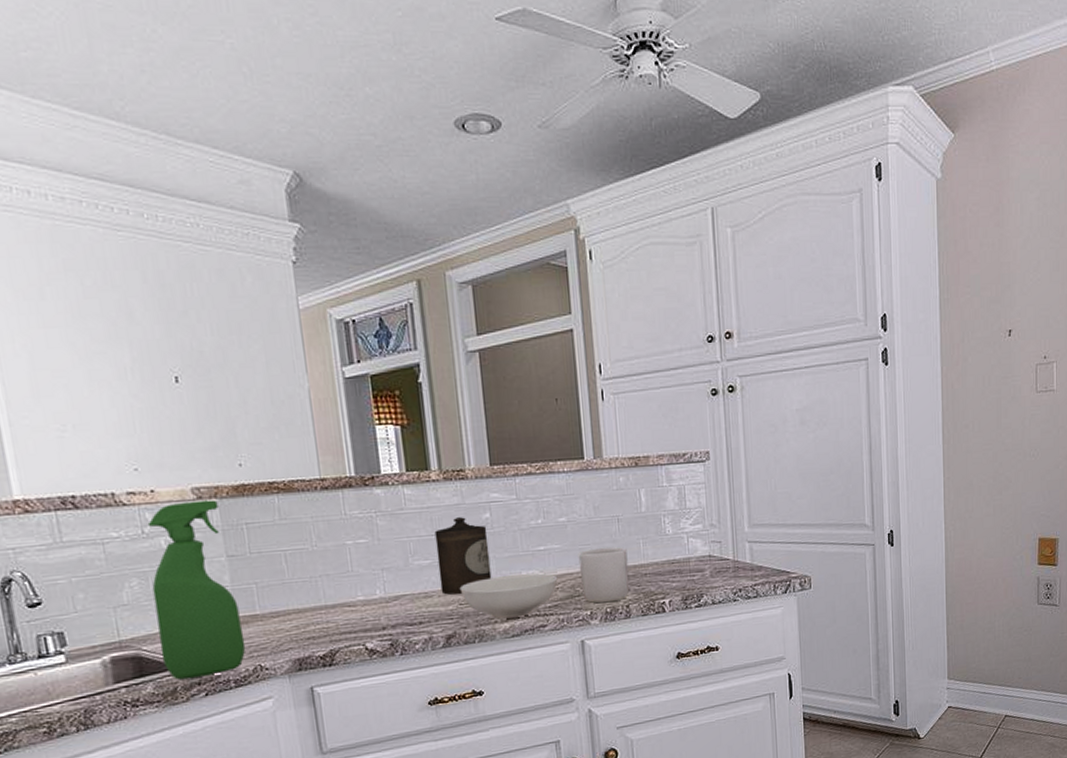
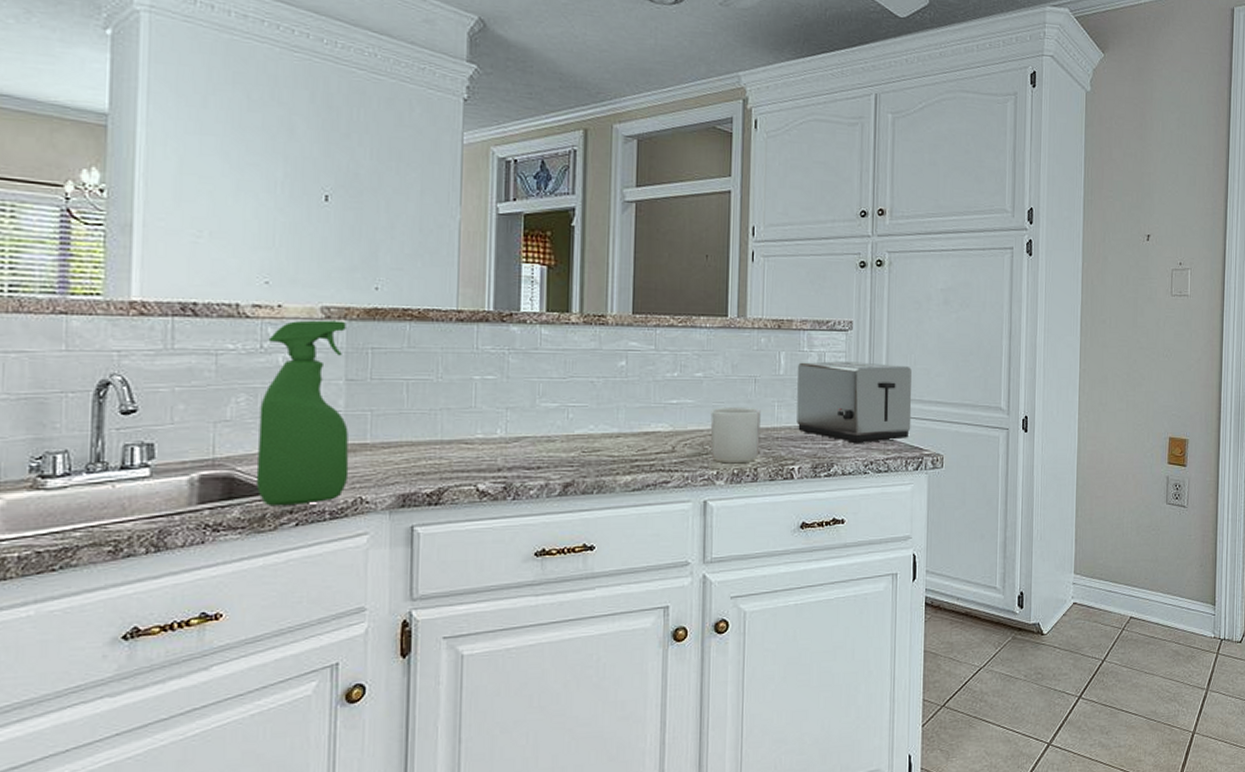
canister: present [434,517,492,596] -> none [565,363,621,442]
bowl: present [459,573,558,619] -> none [584,427,687,471]
toaster: none [658,491,777,572] -> present [797,361,912,443]

